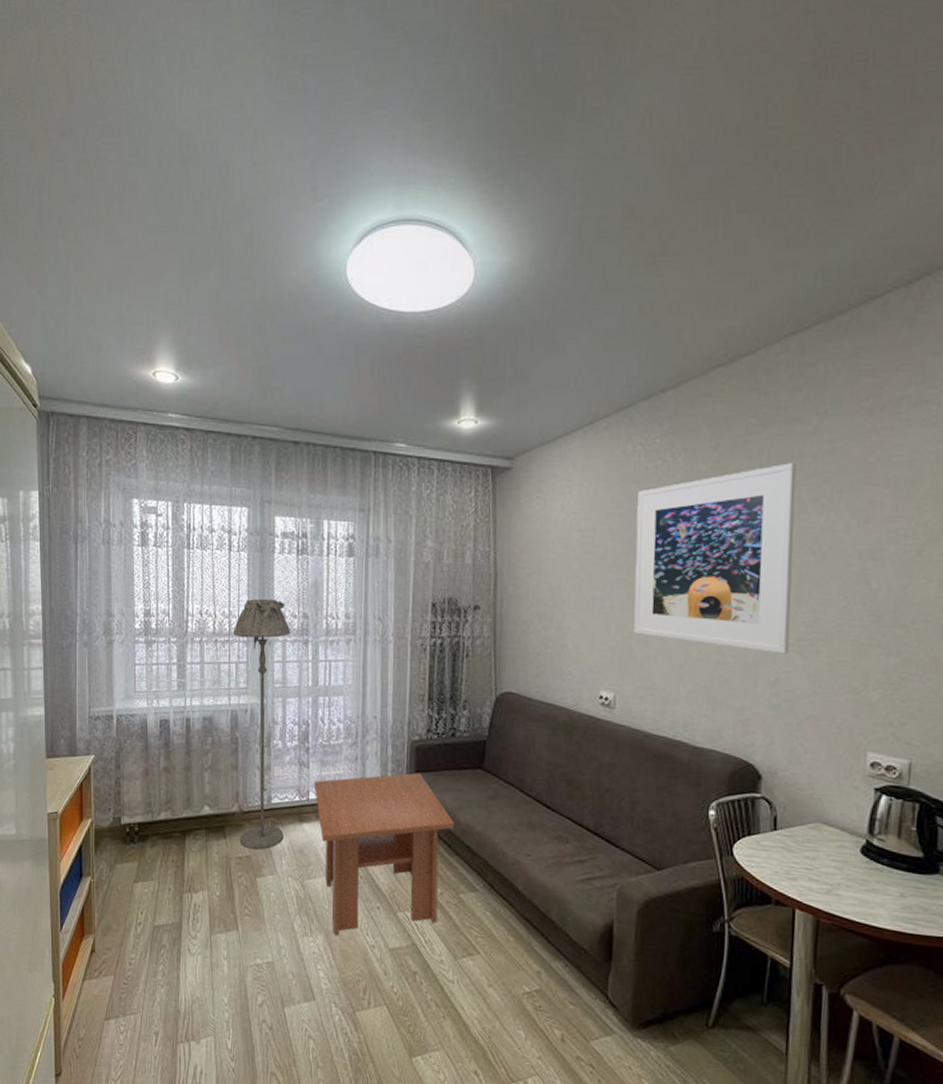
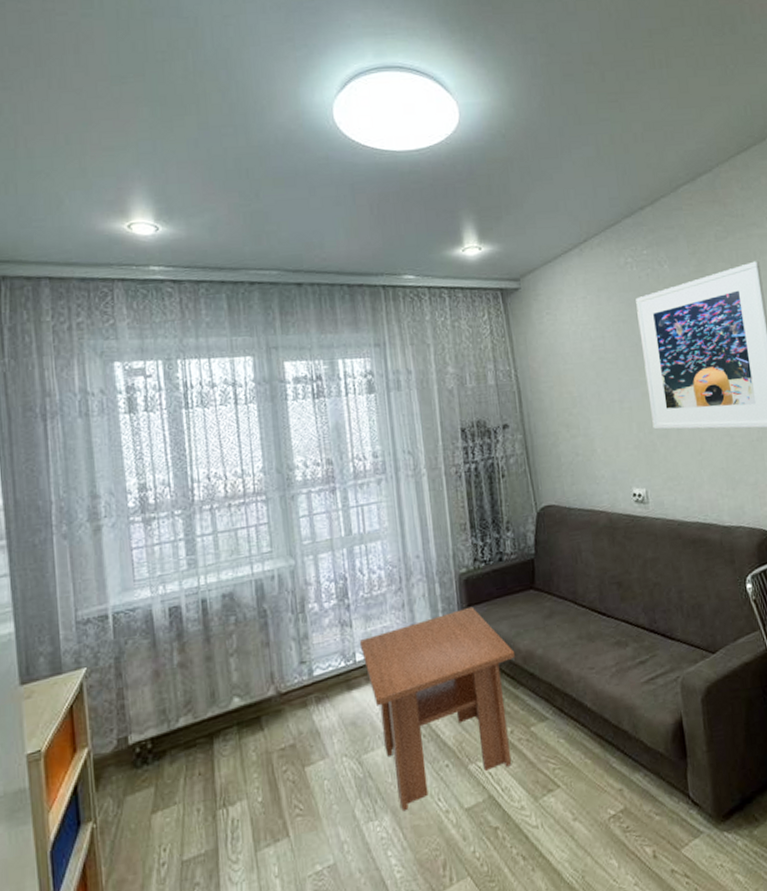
floor lamp: present [232,598,291,850] -> none [248,449,332,737]

